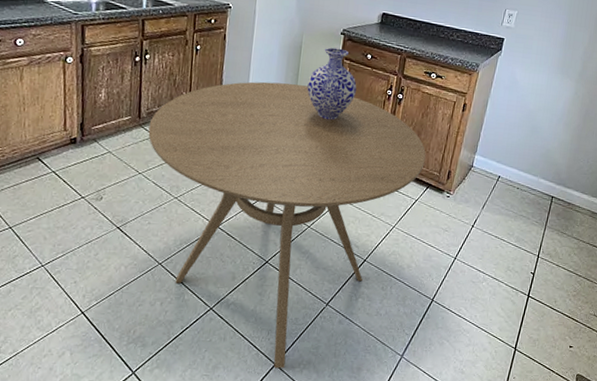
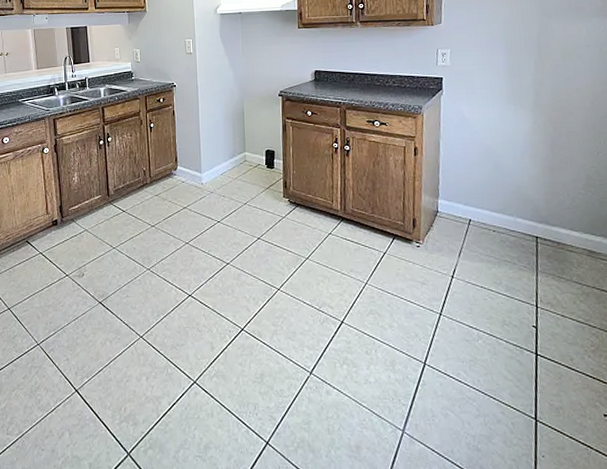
dining table: present [148,81,426,369] -> none [117,148,386,448]
vase: present [307,47,357,120] -> none [255,109,303,178]

